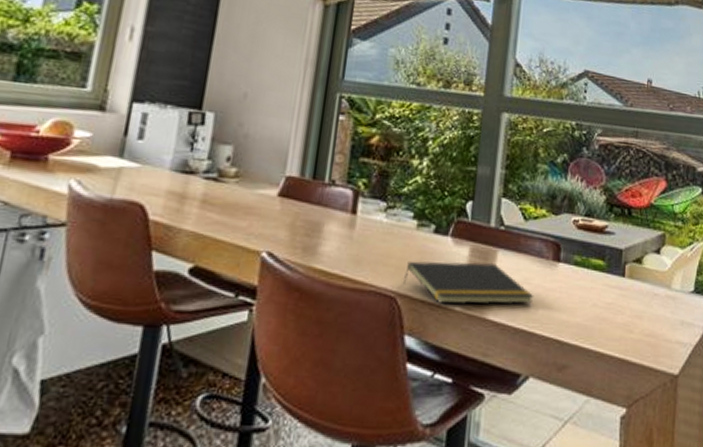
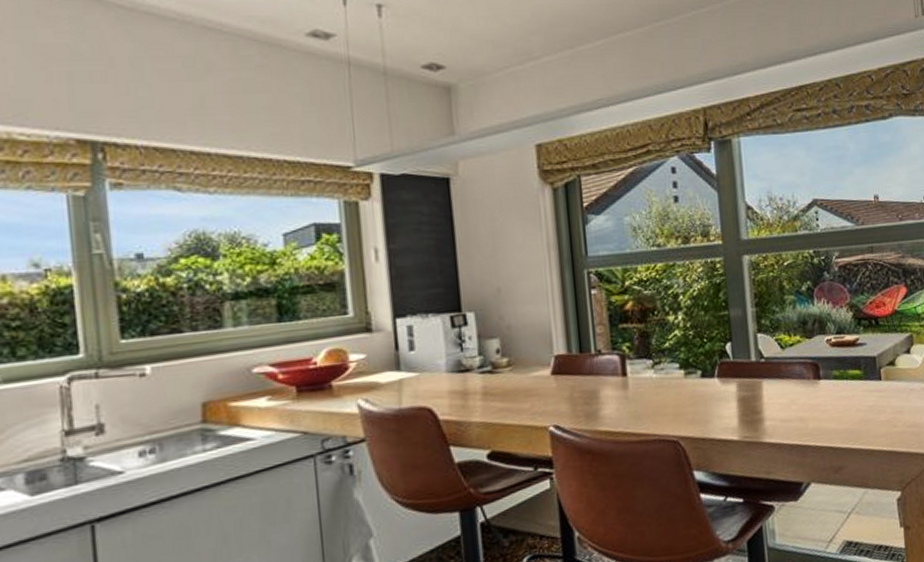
notepad: present [402,261,534,305] -> none [681,392,803,438]

